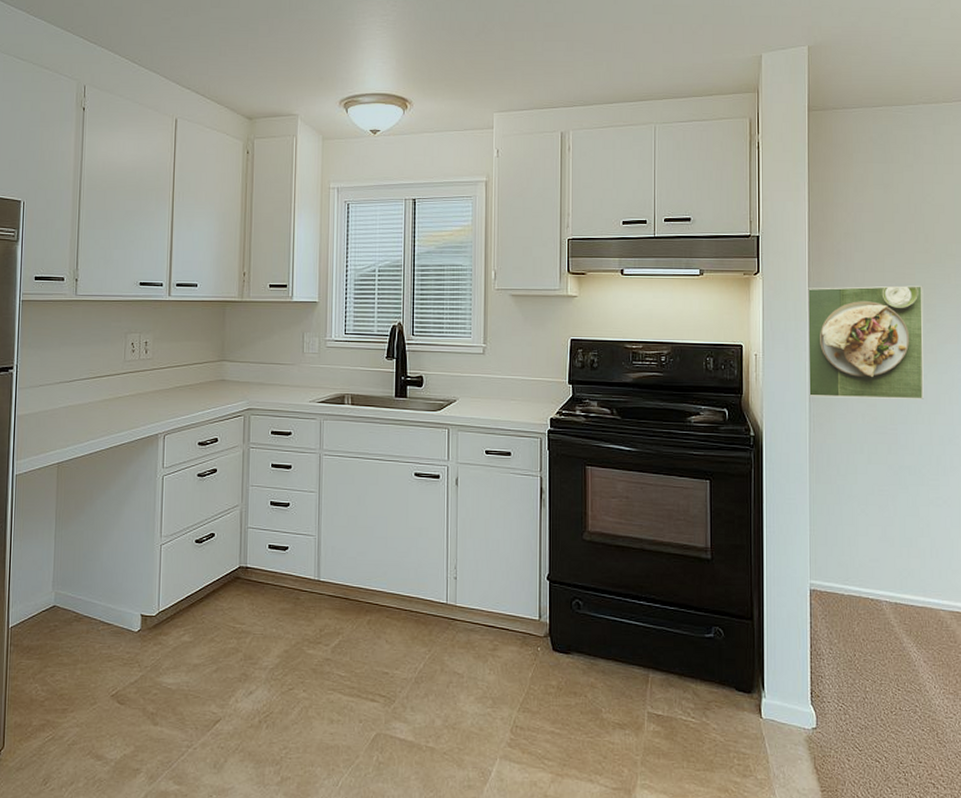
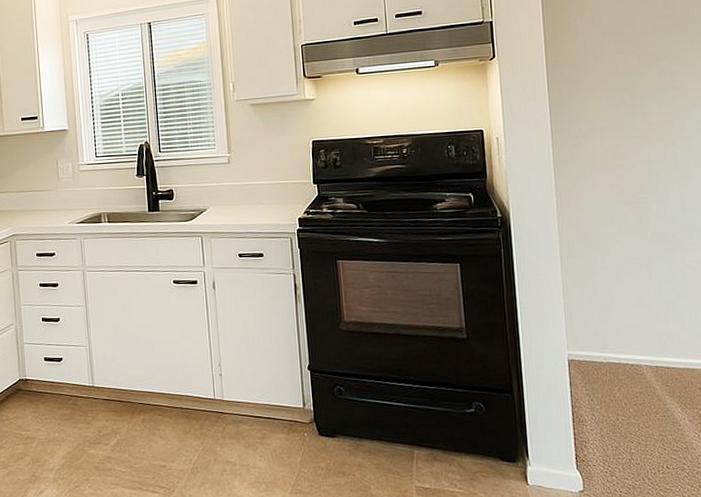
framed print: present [807,285,924,399] -> none [545,53,673,175]

